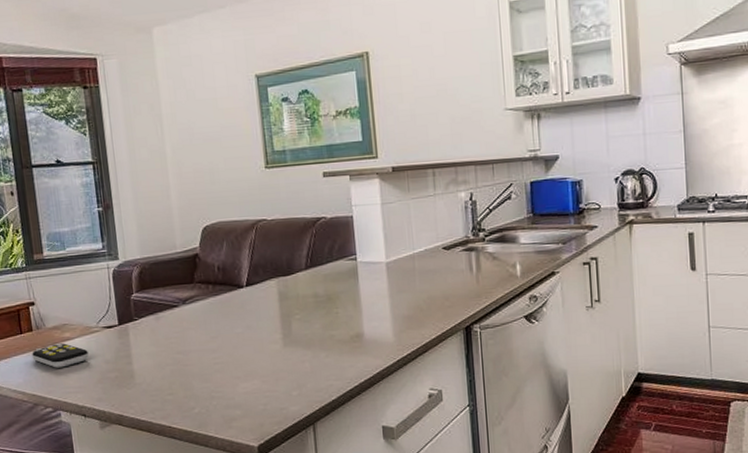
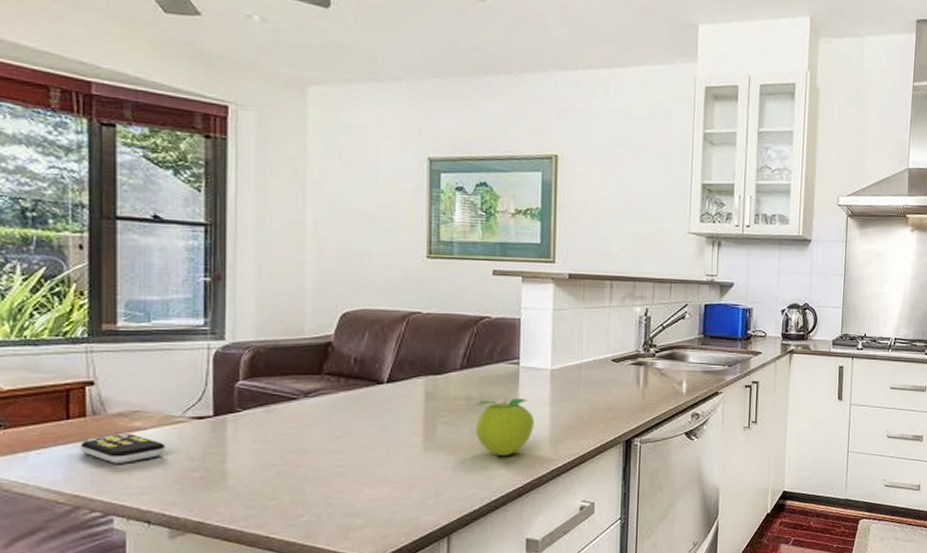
fruit: none [323,292,377,349] -> present [475,398,534,457]

